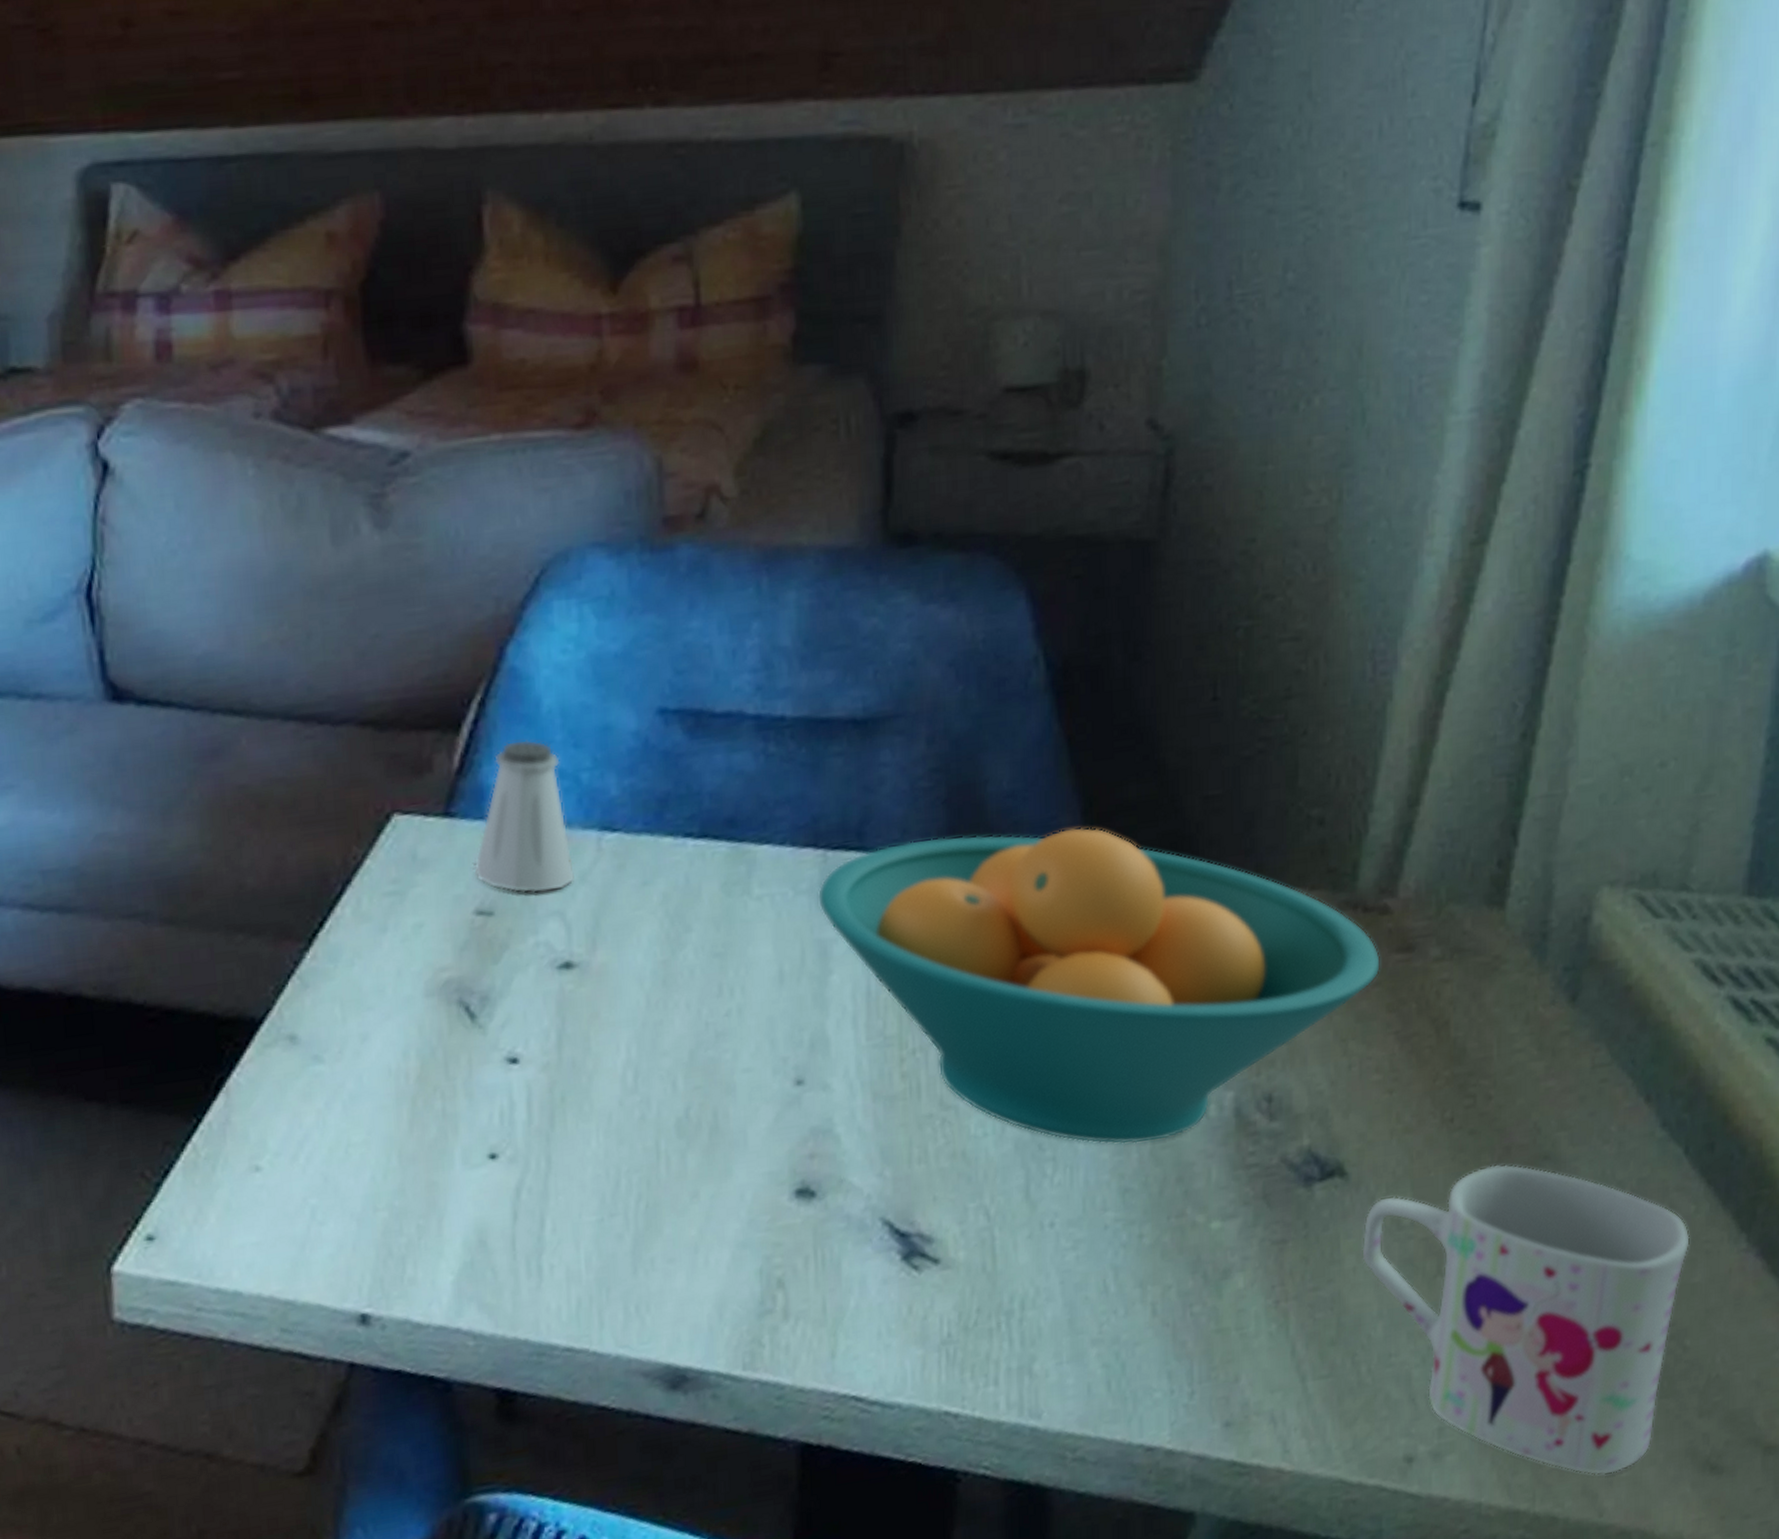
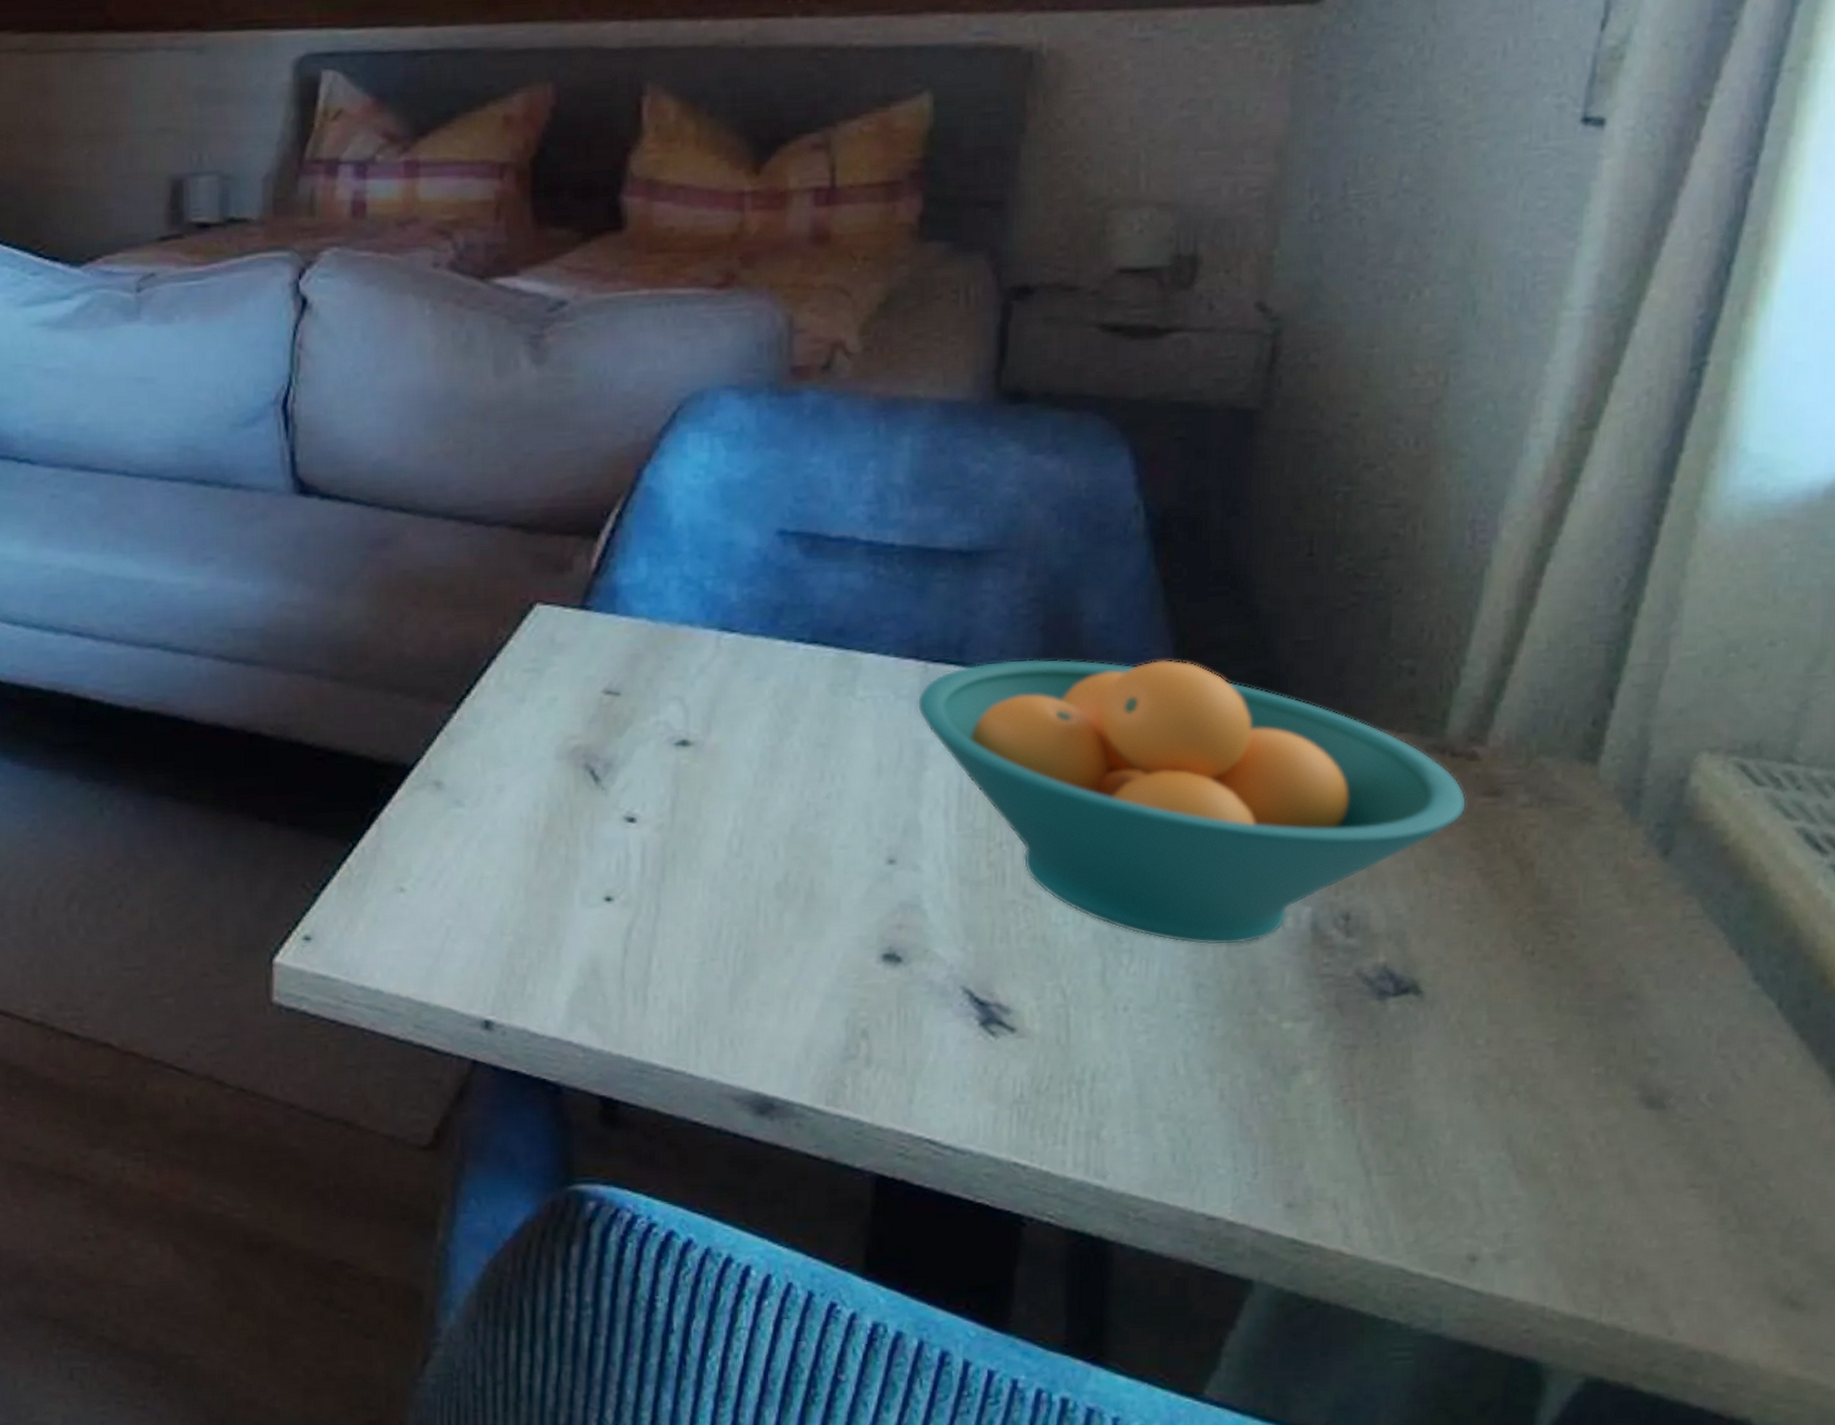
saltshaker: present [474,739,575,894] -> none [605,548,695,680]
mug: present [1362,1164,1690,1476] -> none [1433,998,1779,1297]

